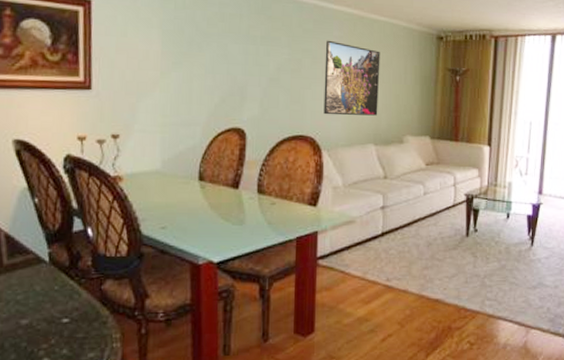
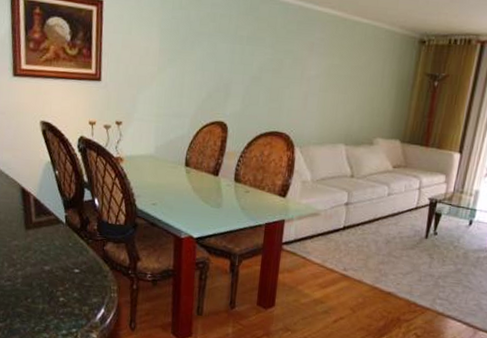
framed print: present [323,40,381,116] -> none [299,41,360,117]

